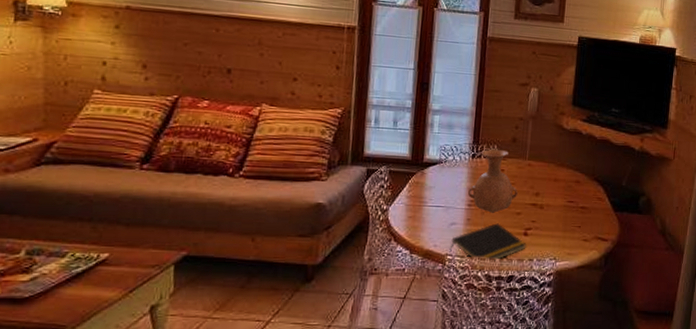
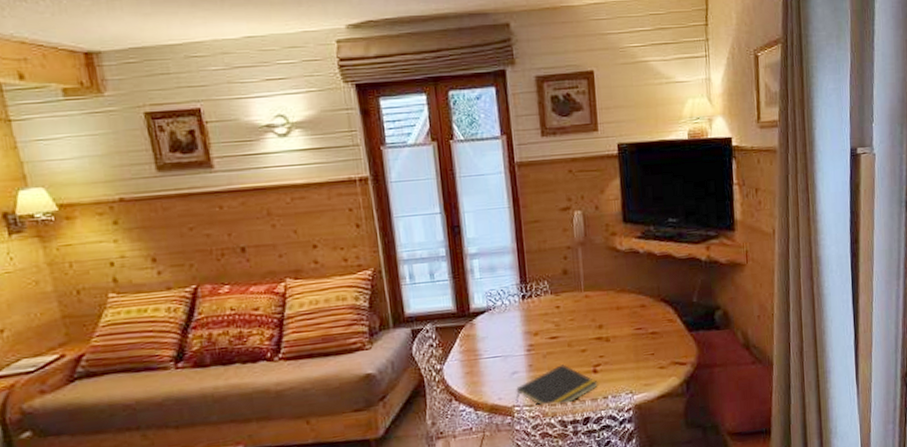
vase: present [468,149,518,213] -> none [525,285,579,355]

